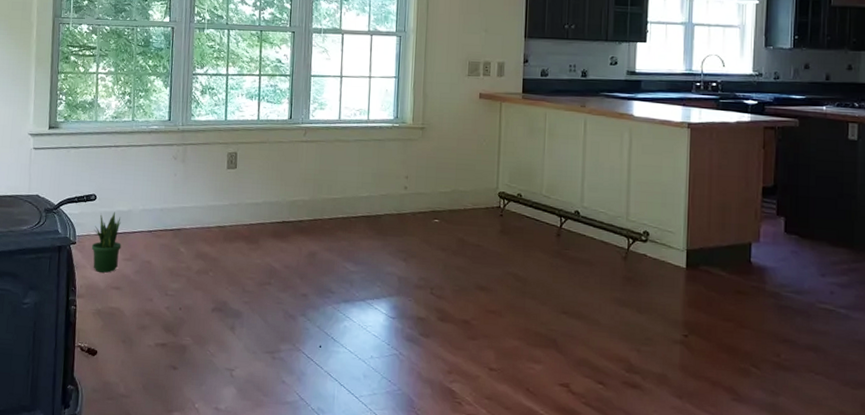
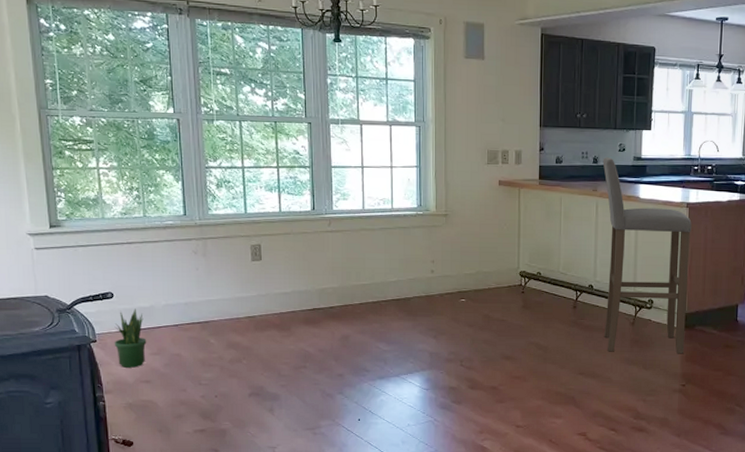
bar stool: none [592,71,694,298] -> present [602,157,692,354]

